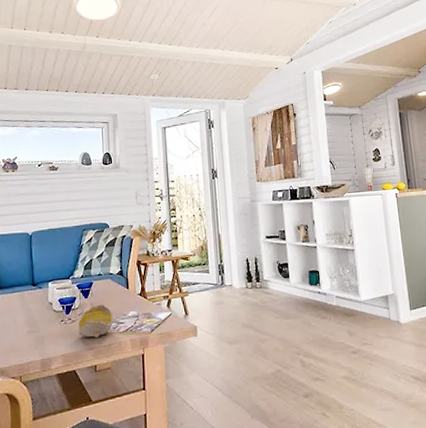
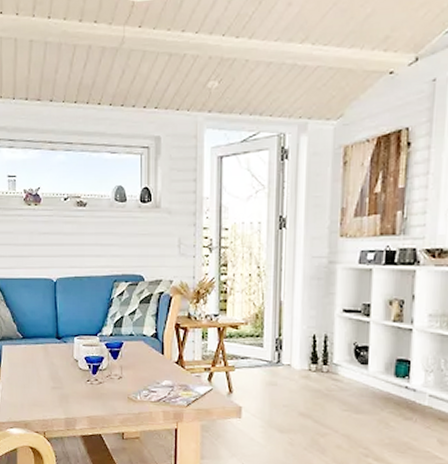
bowl: present [77,304,113,338] -> none [104,368,145,403]

